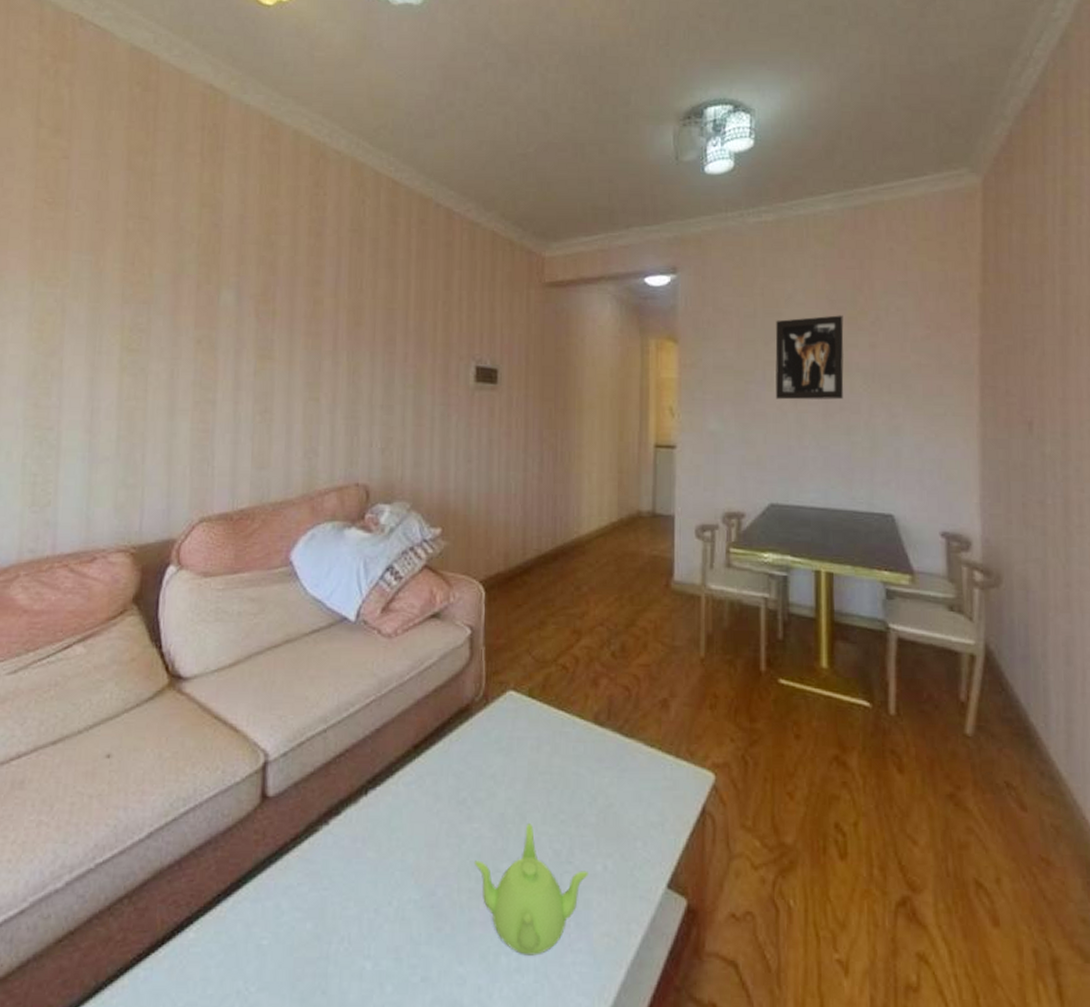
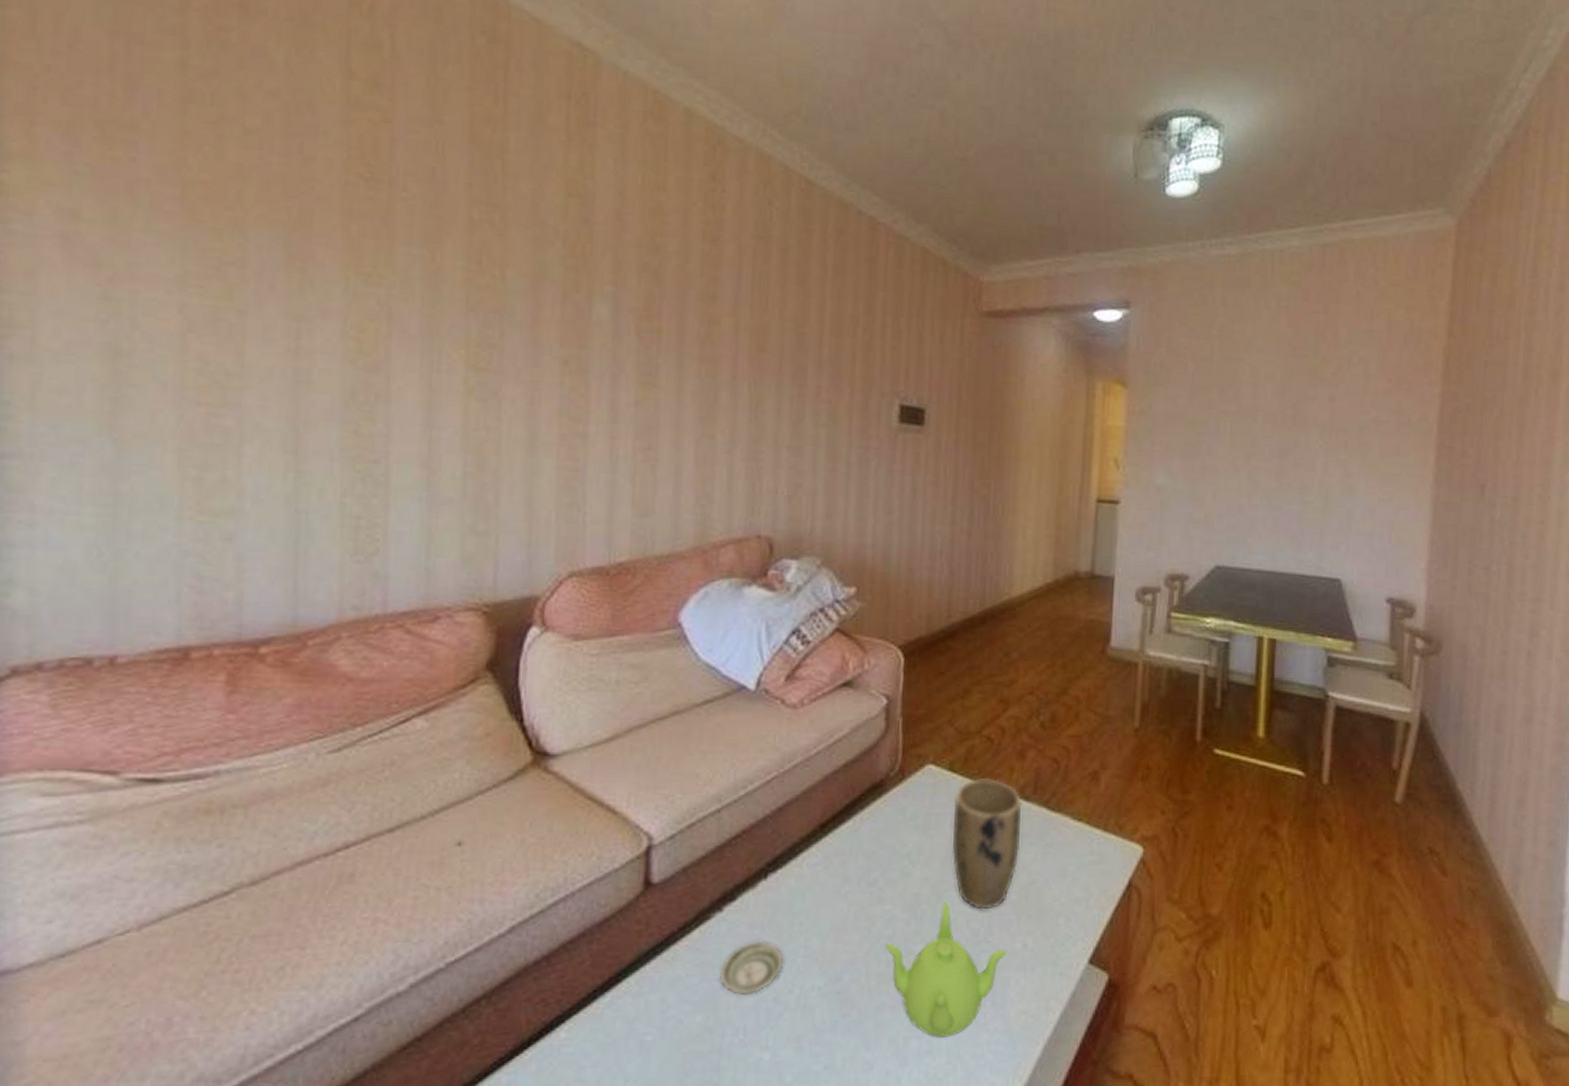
saucer: none [326,853,382,905] -> present [719,940,783,995]
plant pot: none [533,705,598,831] -> present [951,779,1023,910]
wall art: present [775,315,844,400] -> none [1229,363,1304,456]

